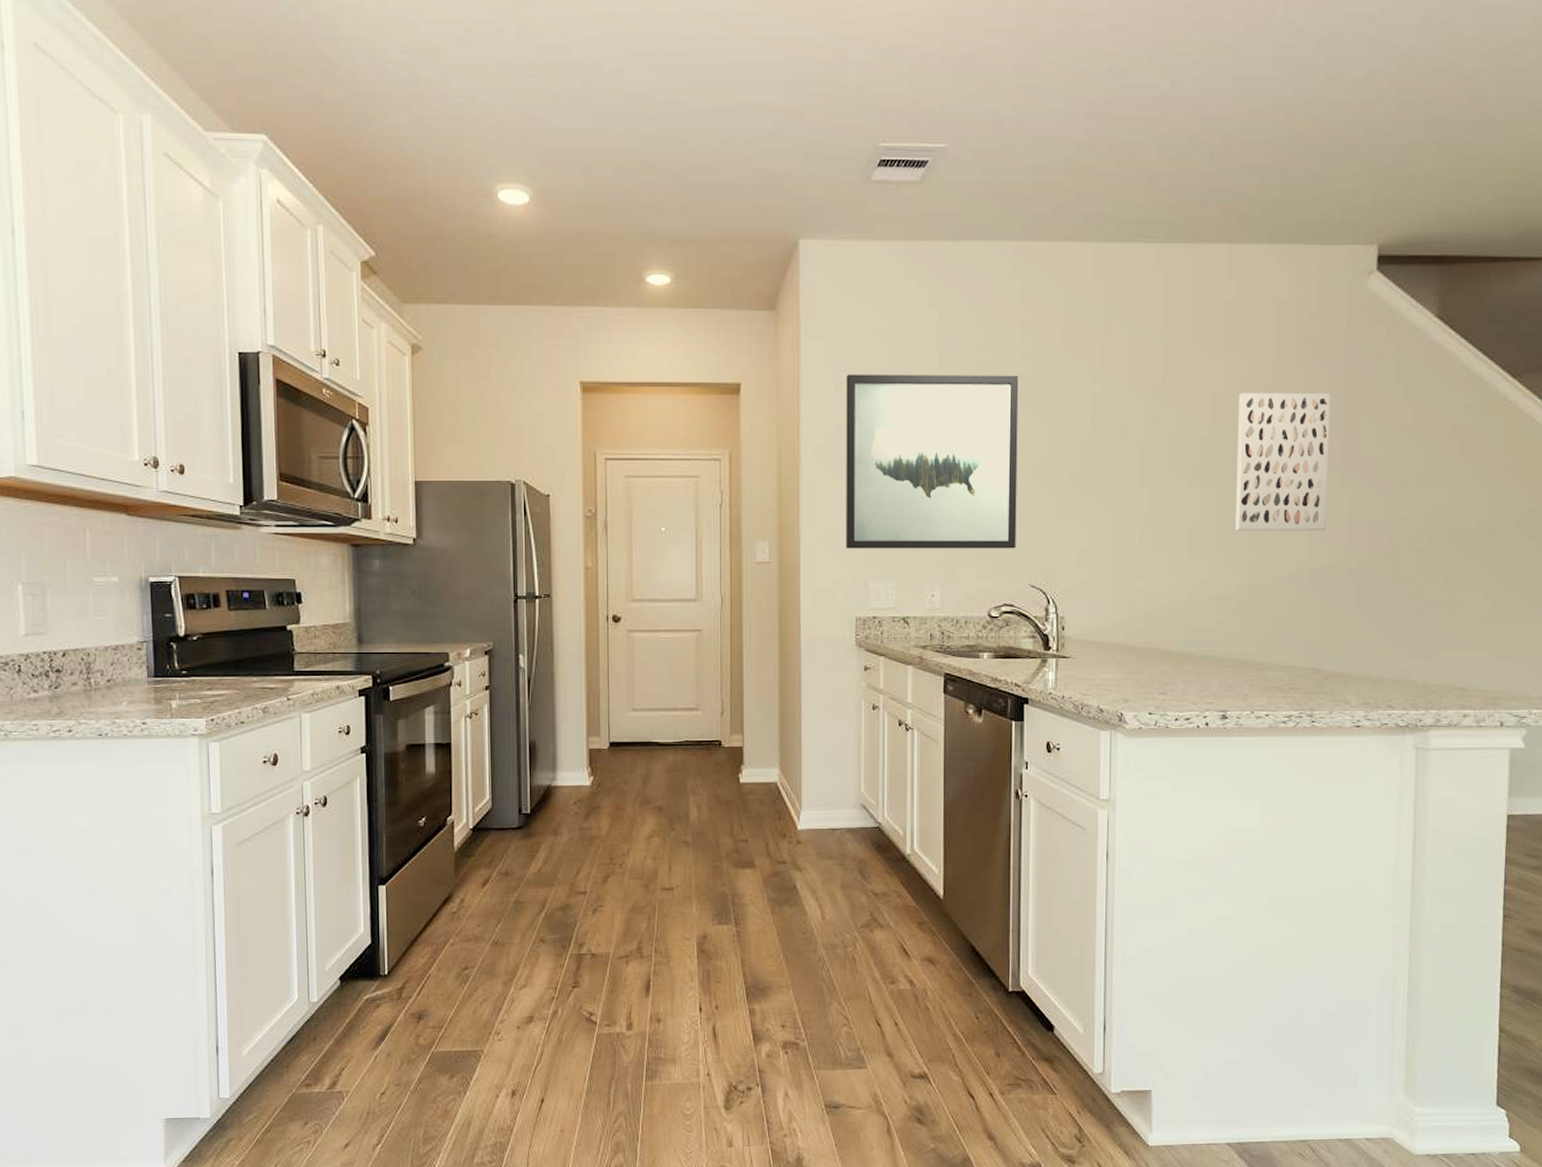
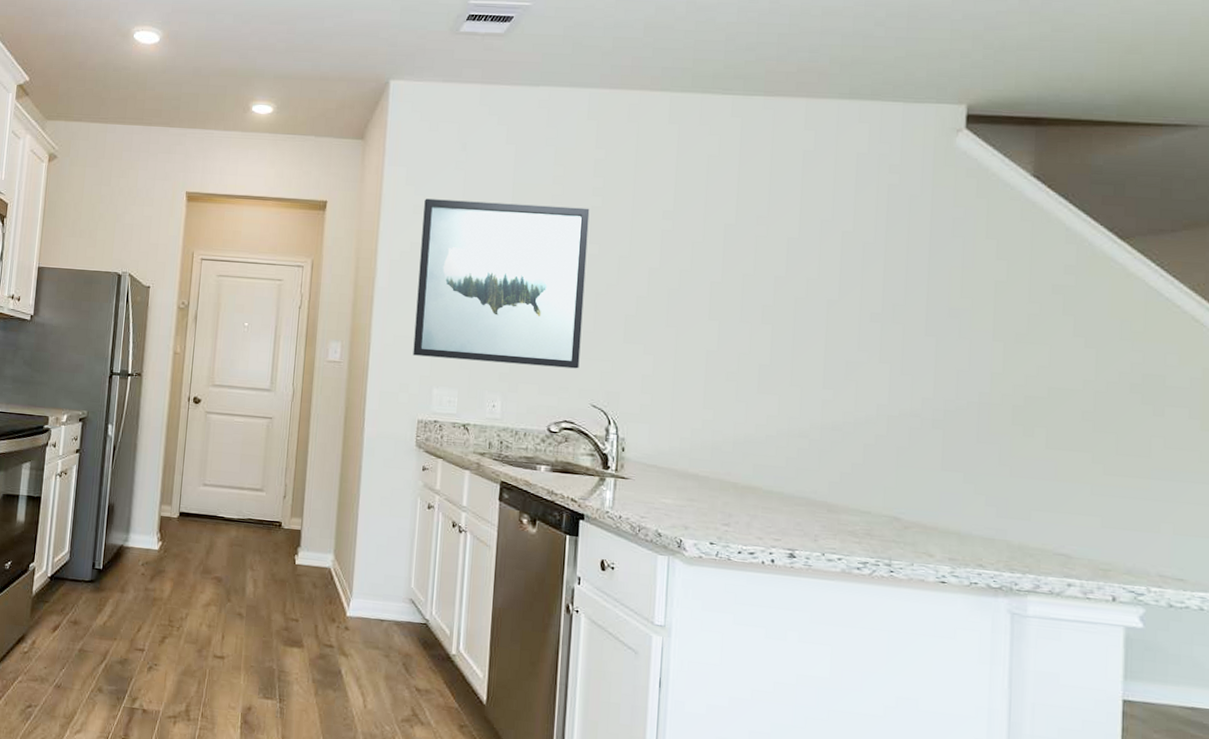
wall art: present [1235,393,1331,531] -> none [808,238,914,378]

